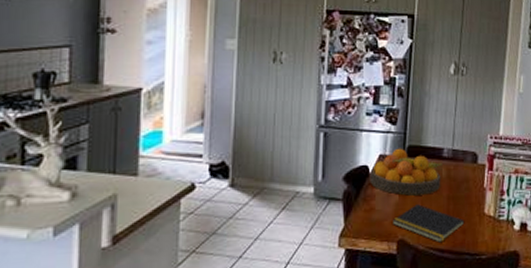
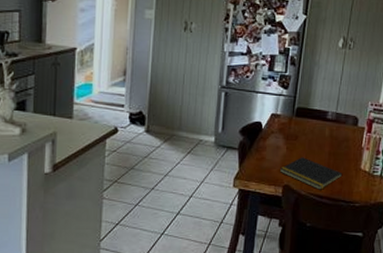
fruit bowl: present [370,148,442,196] -> none [262,109,326,150]

